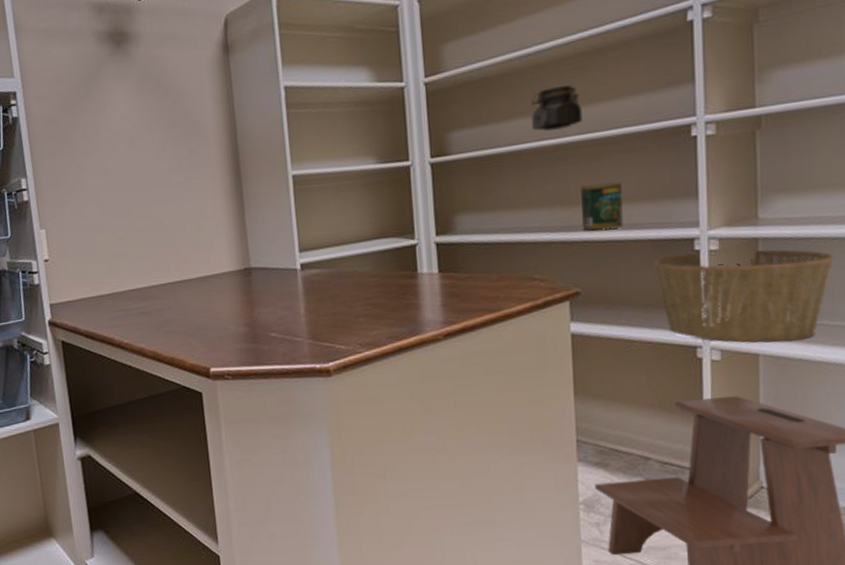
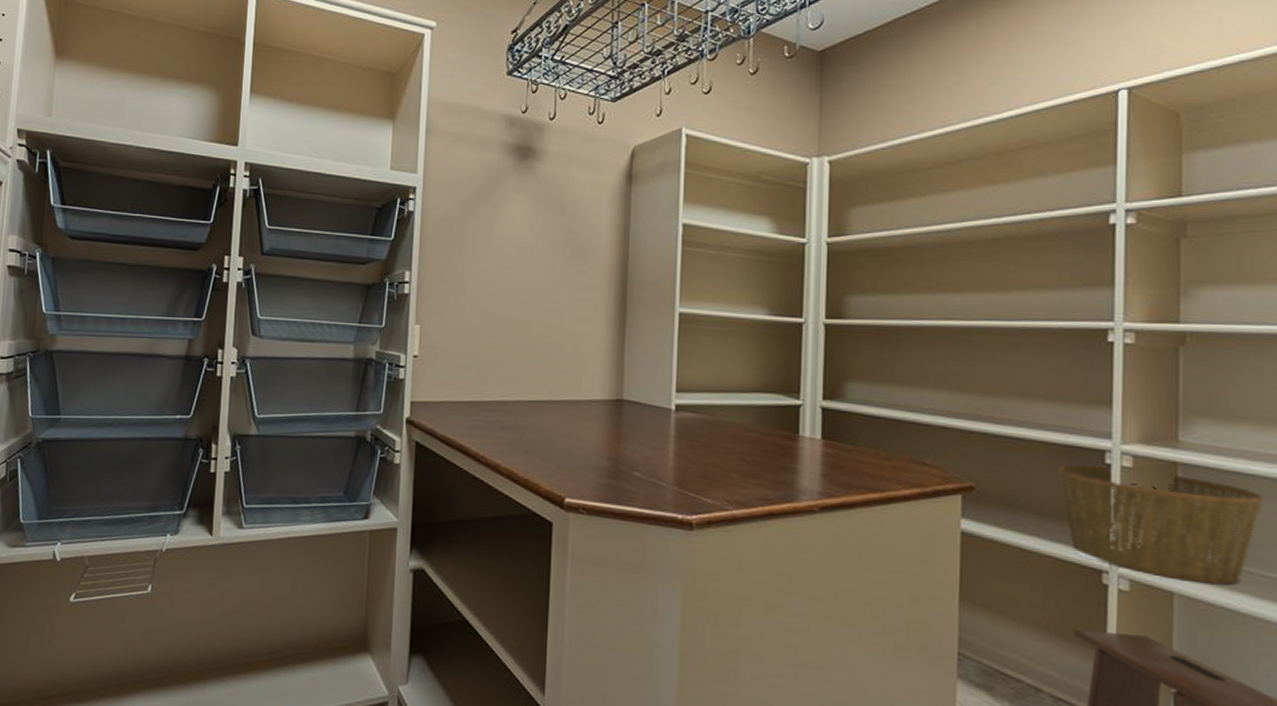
jar: present [531,85,583,131] -> none [936,268,991,313]
can: present [581,182,624,231] -> none [981,374,1029,425]

